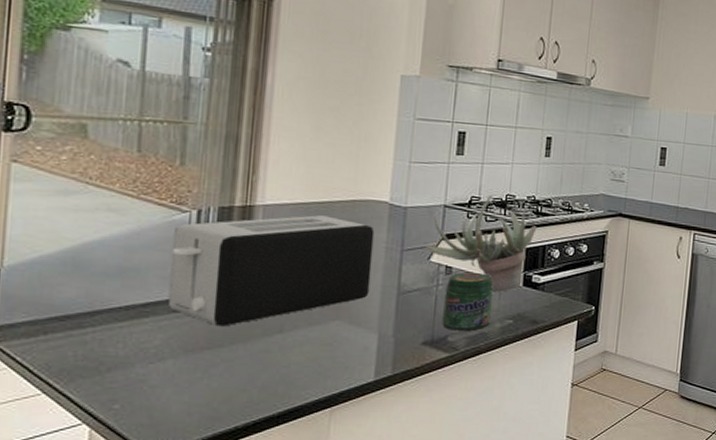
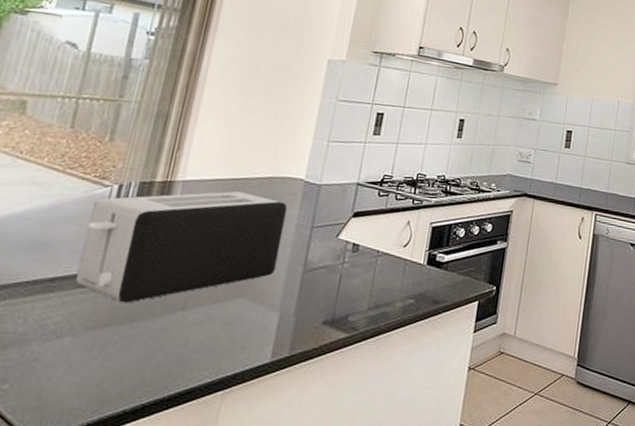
succulent plant: present [425,195,537,292] -> none [335,174,445,271]
jar: present [442,272,493,331] -> none [344,250,398,310]

